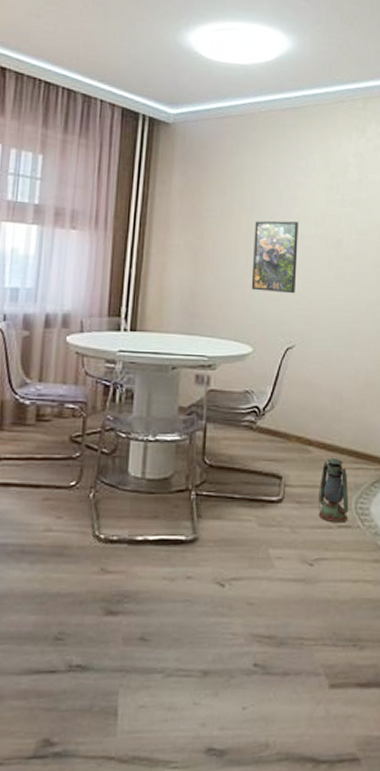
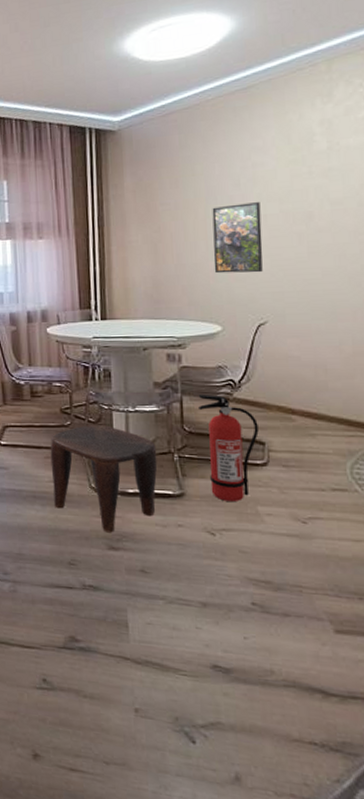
stool: none [46,457,174,593] -> present [50,425,158,533]
fire extinguisher: none [222,422,277,545] -> present [198,395,259,501]
lantern: present [318,454,349,523] -> none [307,422,344,487]

